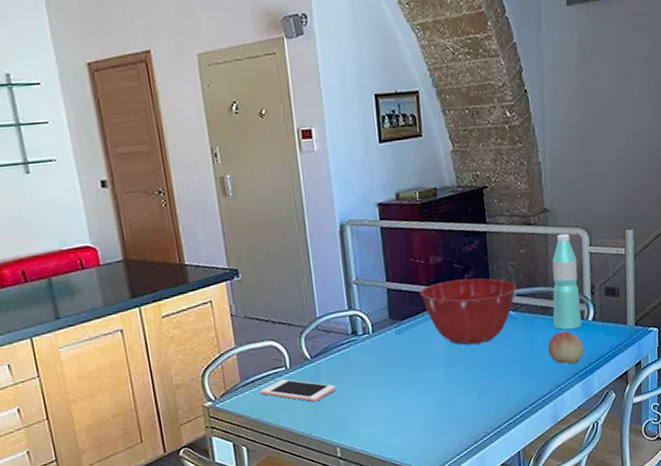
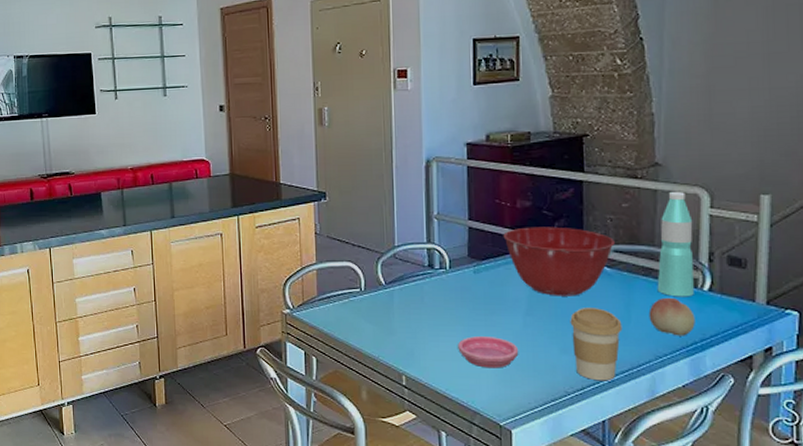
cell phone: present [260,379,337,402] -> none [334,300,408,327]
saucer: none [387,393,443,425] -> present [458,336,519,368]
coffee cup: none [484,350,528,417] -> present [570,308,623,381]

